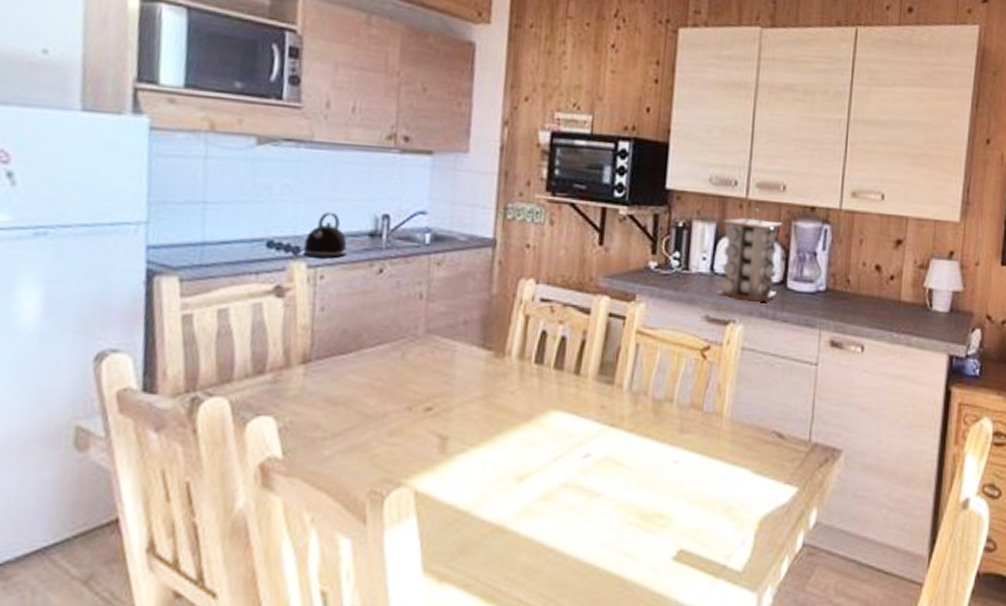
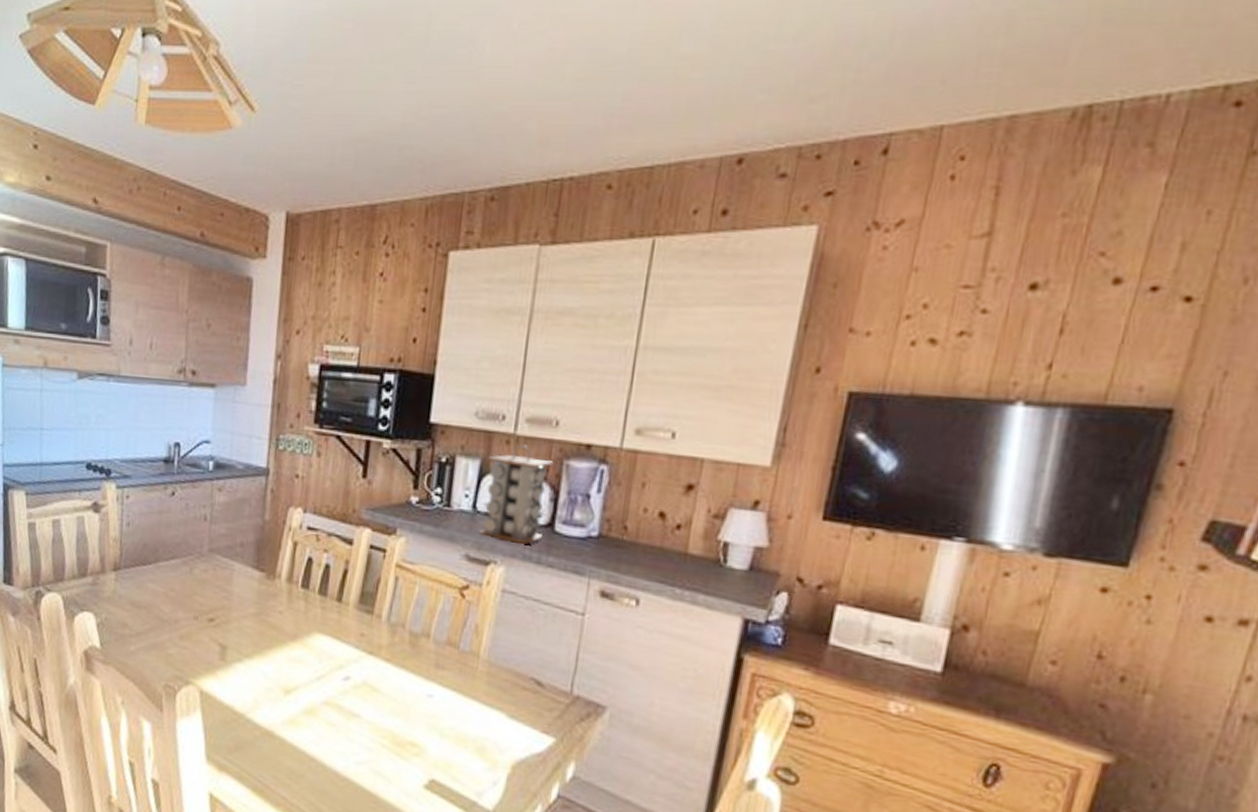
kettle: present [302,211,347,259] -> none [113,438,147,481]

